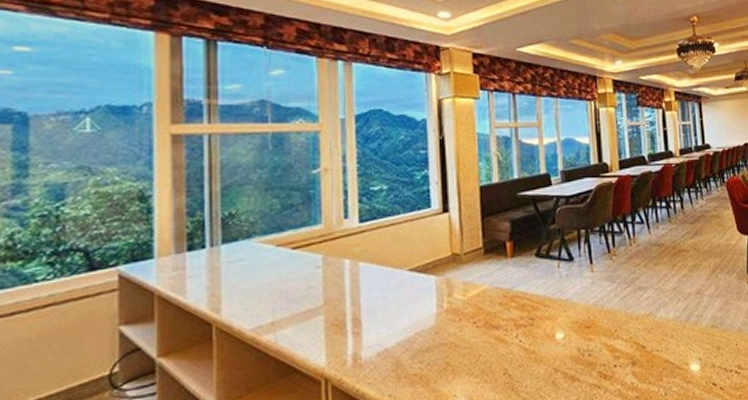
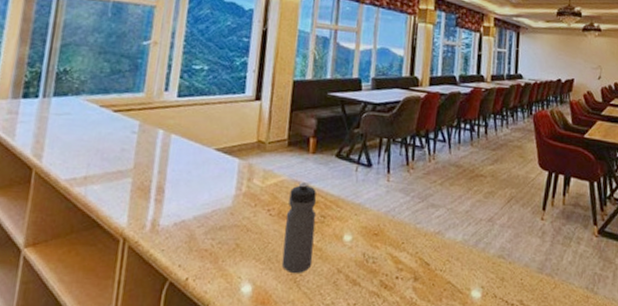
water bottle: none [493,287,528,381] -> present [281,182,317,273]

